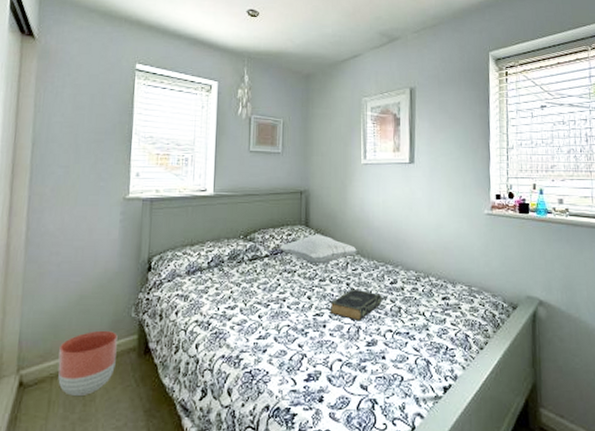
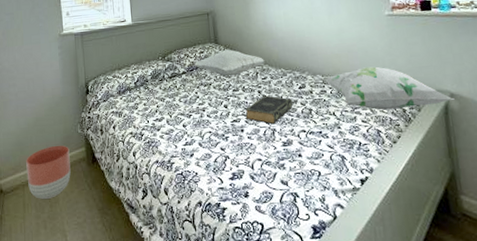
decorative pillow: none [418,266,543,314] -> present [325,66,455,110]

